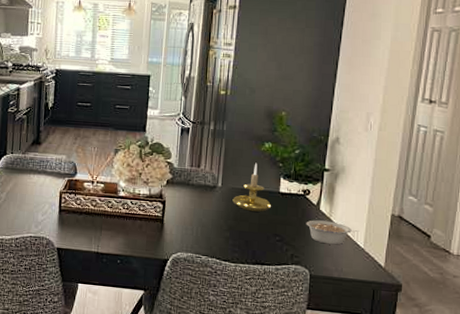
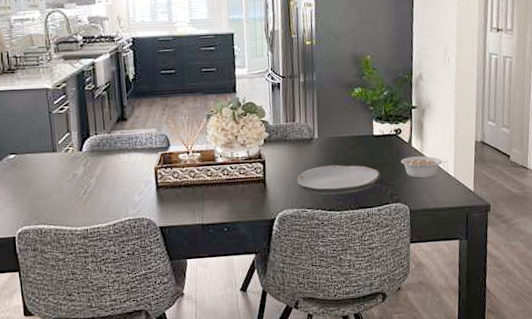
plate: none [195,215,283,247] -> present [297,164,381,195]
candle holder: present [232,162,272,212] -> none [330,109,368,158]

